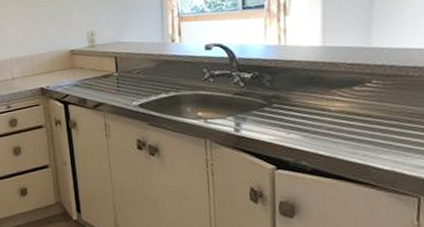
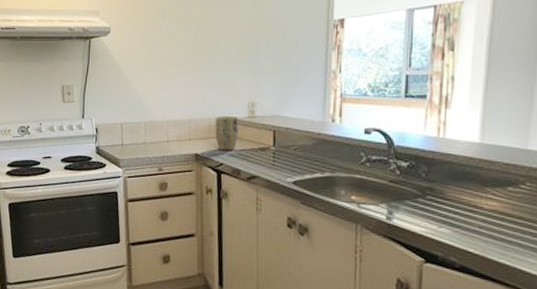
plant pot: none [57,48,81,82] -> present [215,117,239,150]

